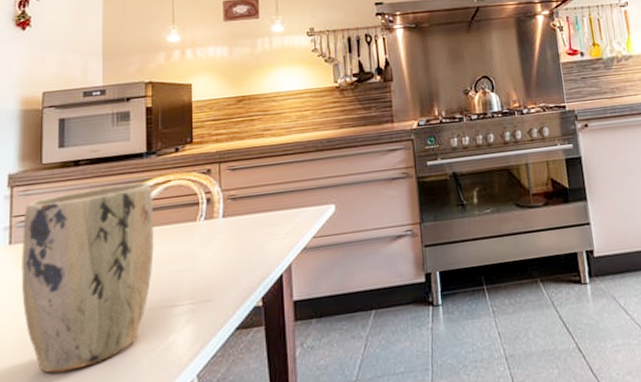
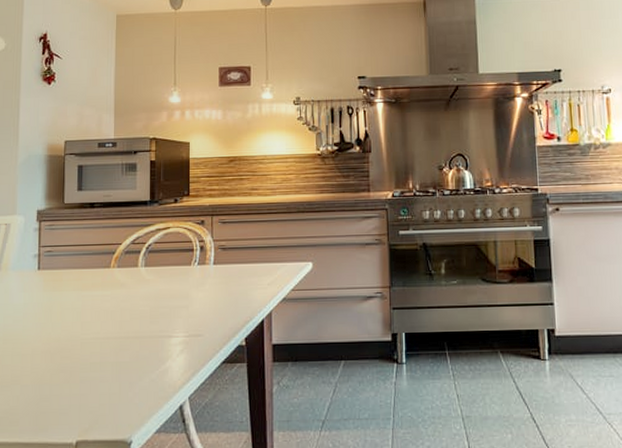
plant pot: present [21,182,154,374] -> none [47,226,155,381]

